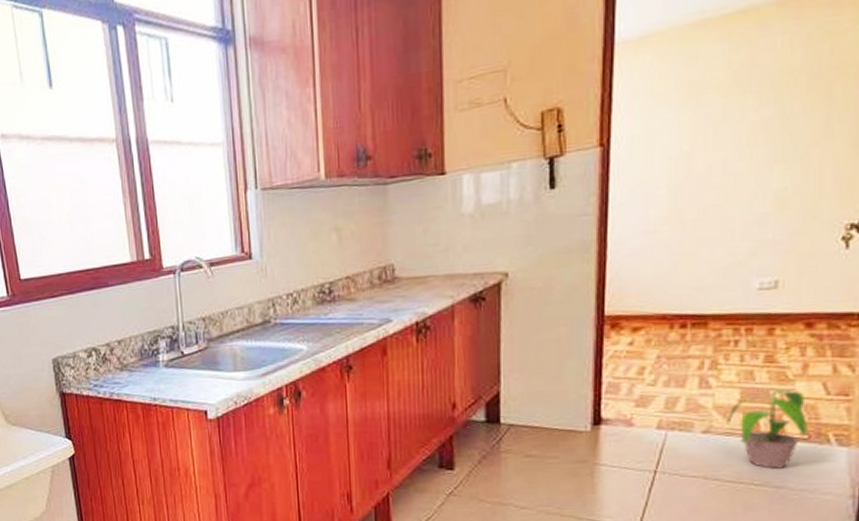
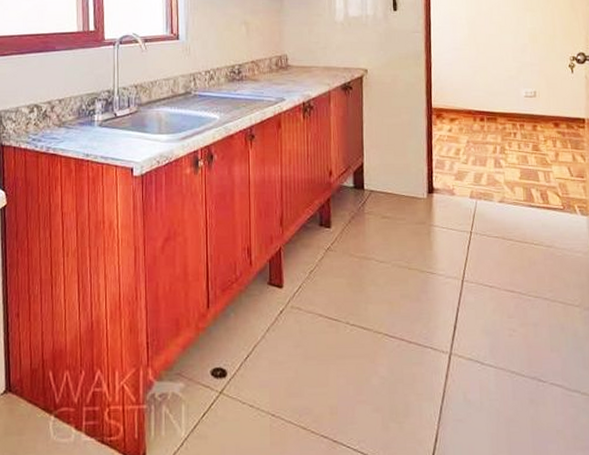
potted plant: present [726,388,807,469] -> none [513,170,562,232]

